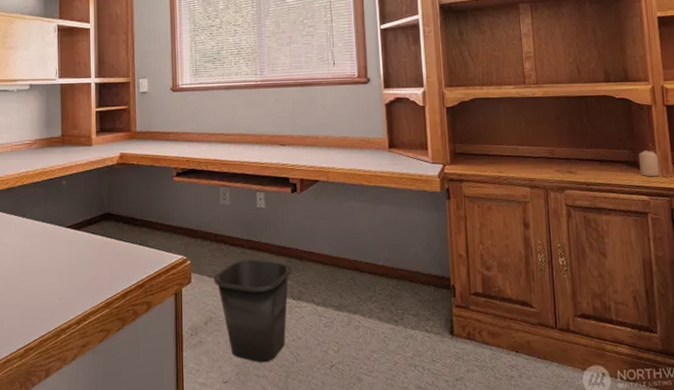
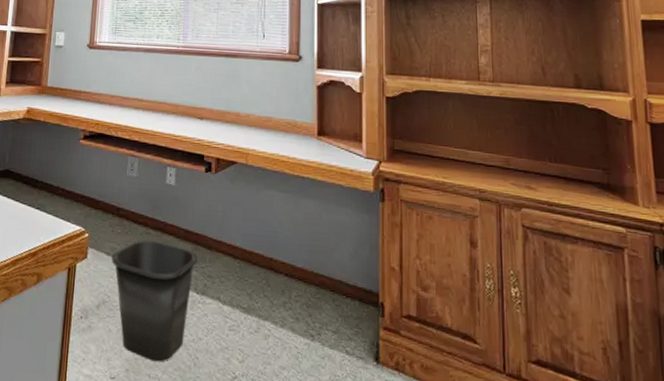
candle: present [638,150,660,177] -> none [613,172,640,206]

